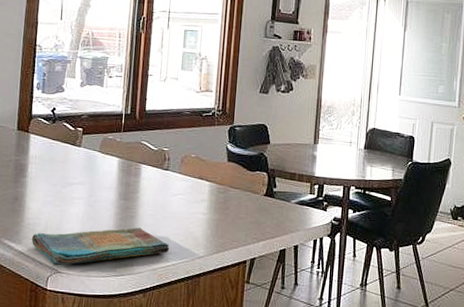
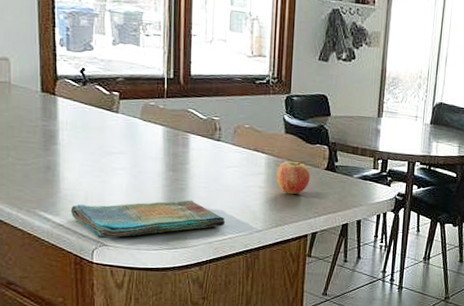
fruit: none [218,187,250,220] -> present [276,160,310,194]

